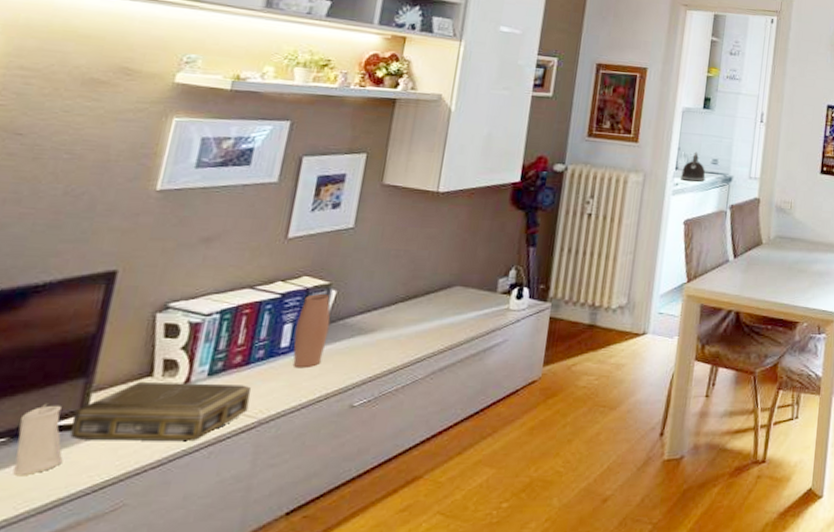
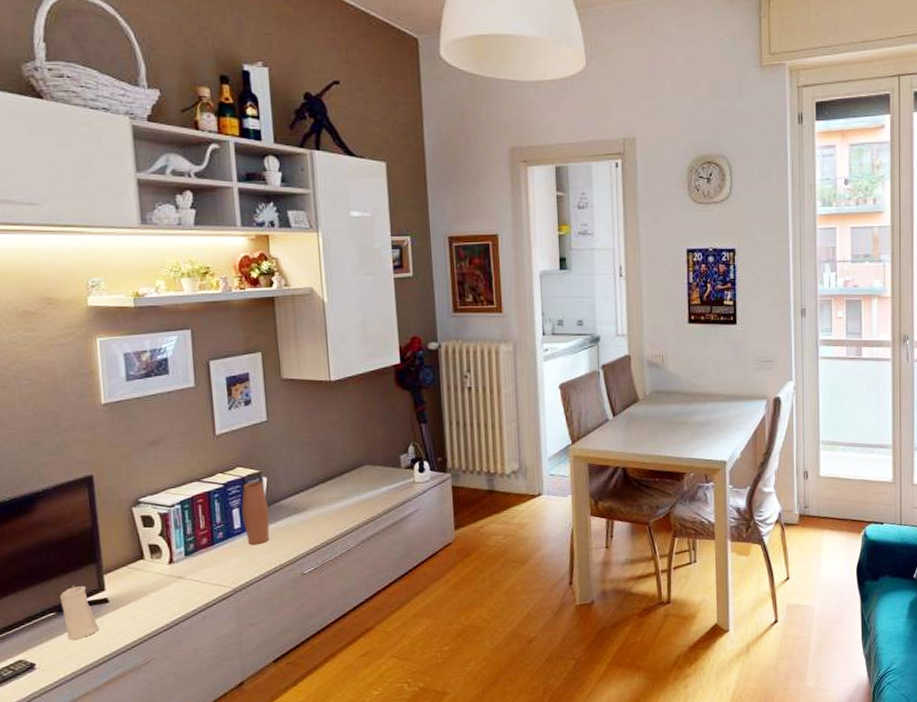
decorative box: present [70,381,252,442] -> none [95,561,223,611]
kettle: present [681,152,706,183] -> none [549,315,573,346]

